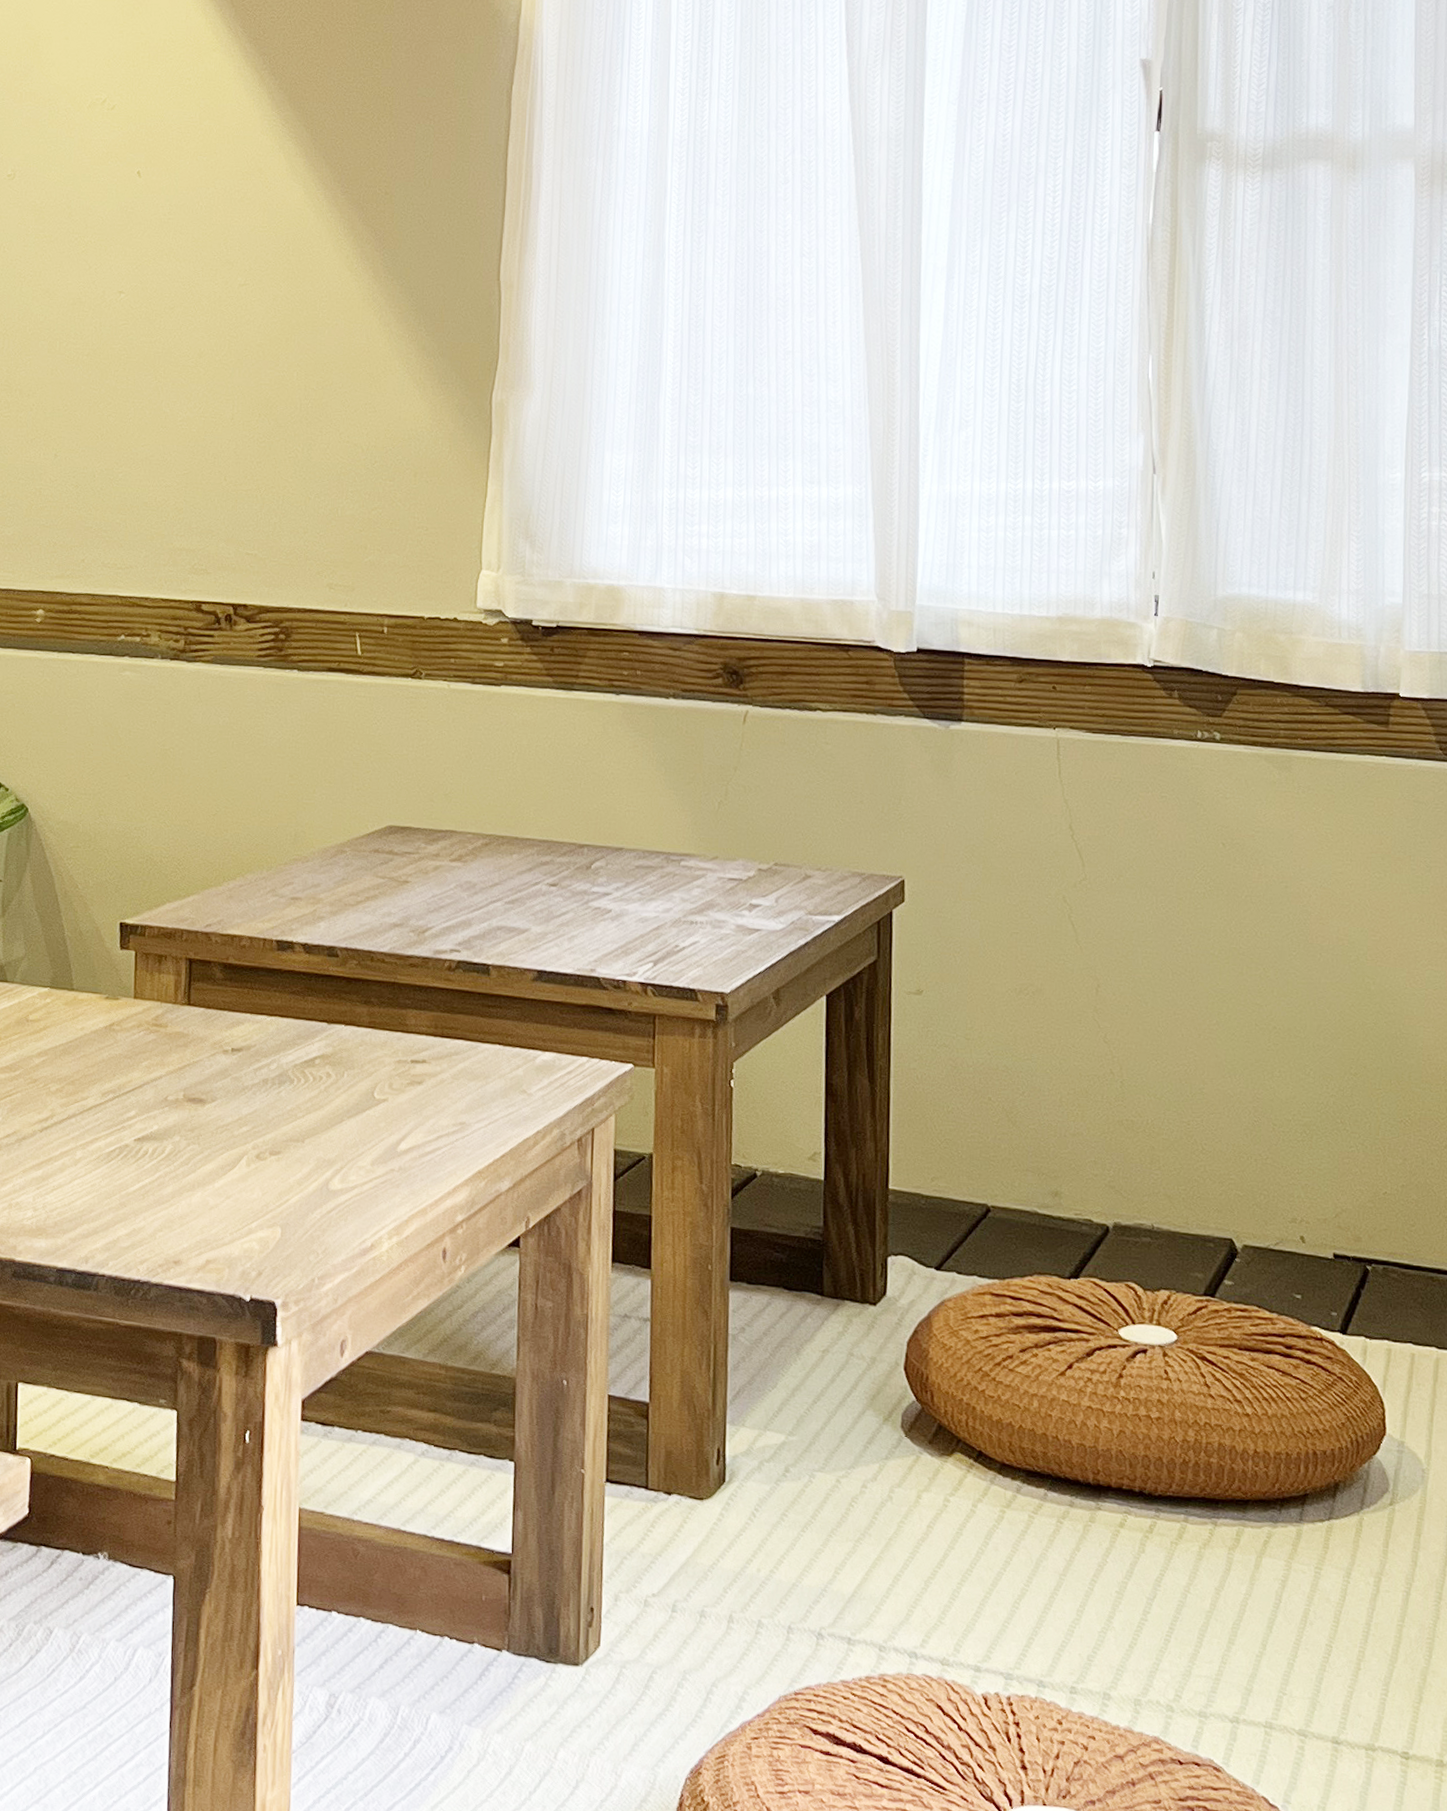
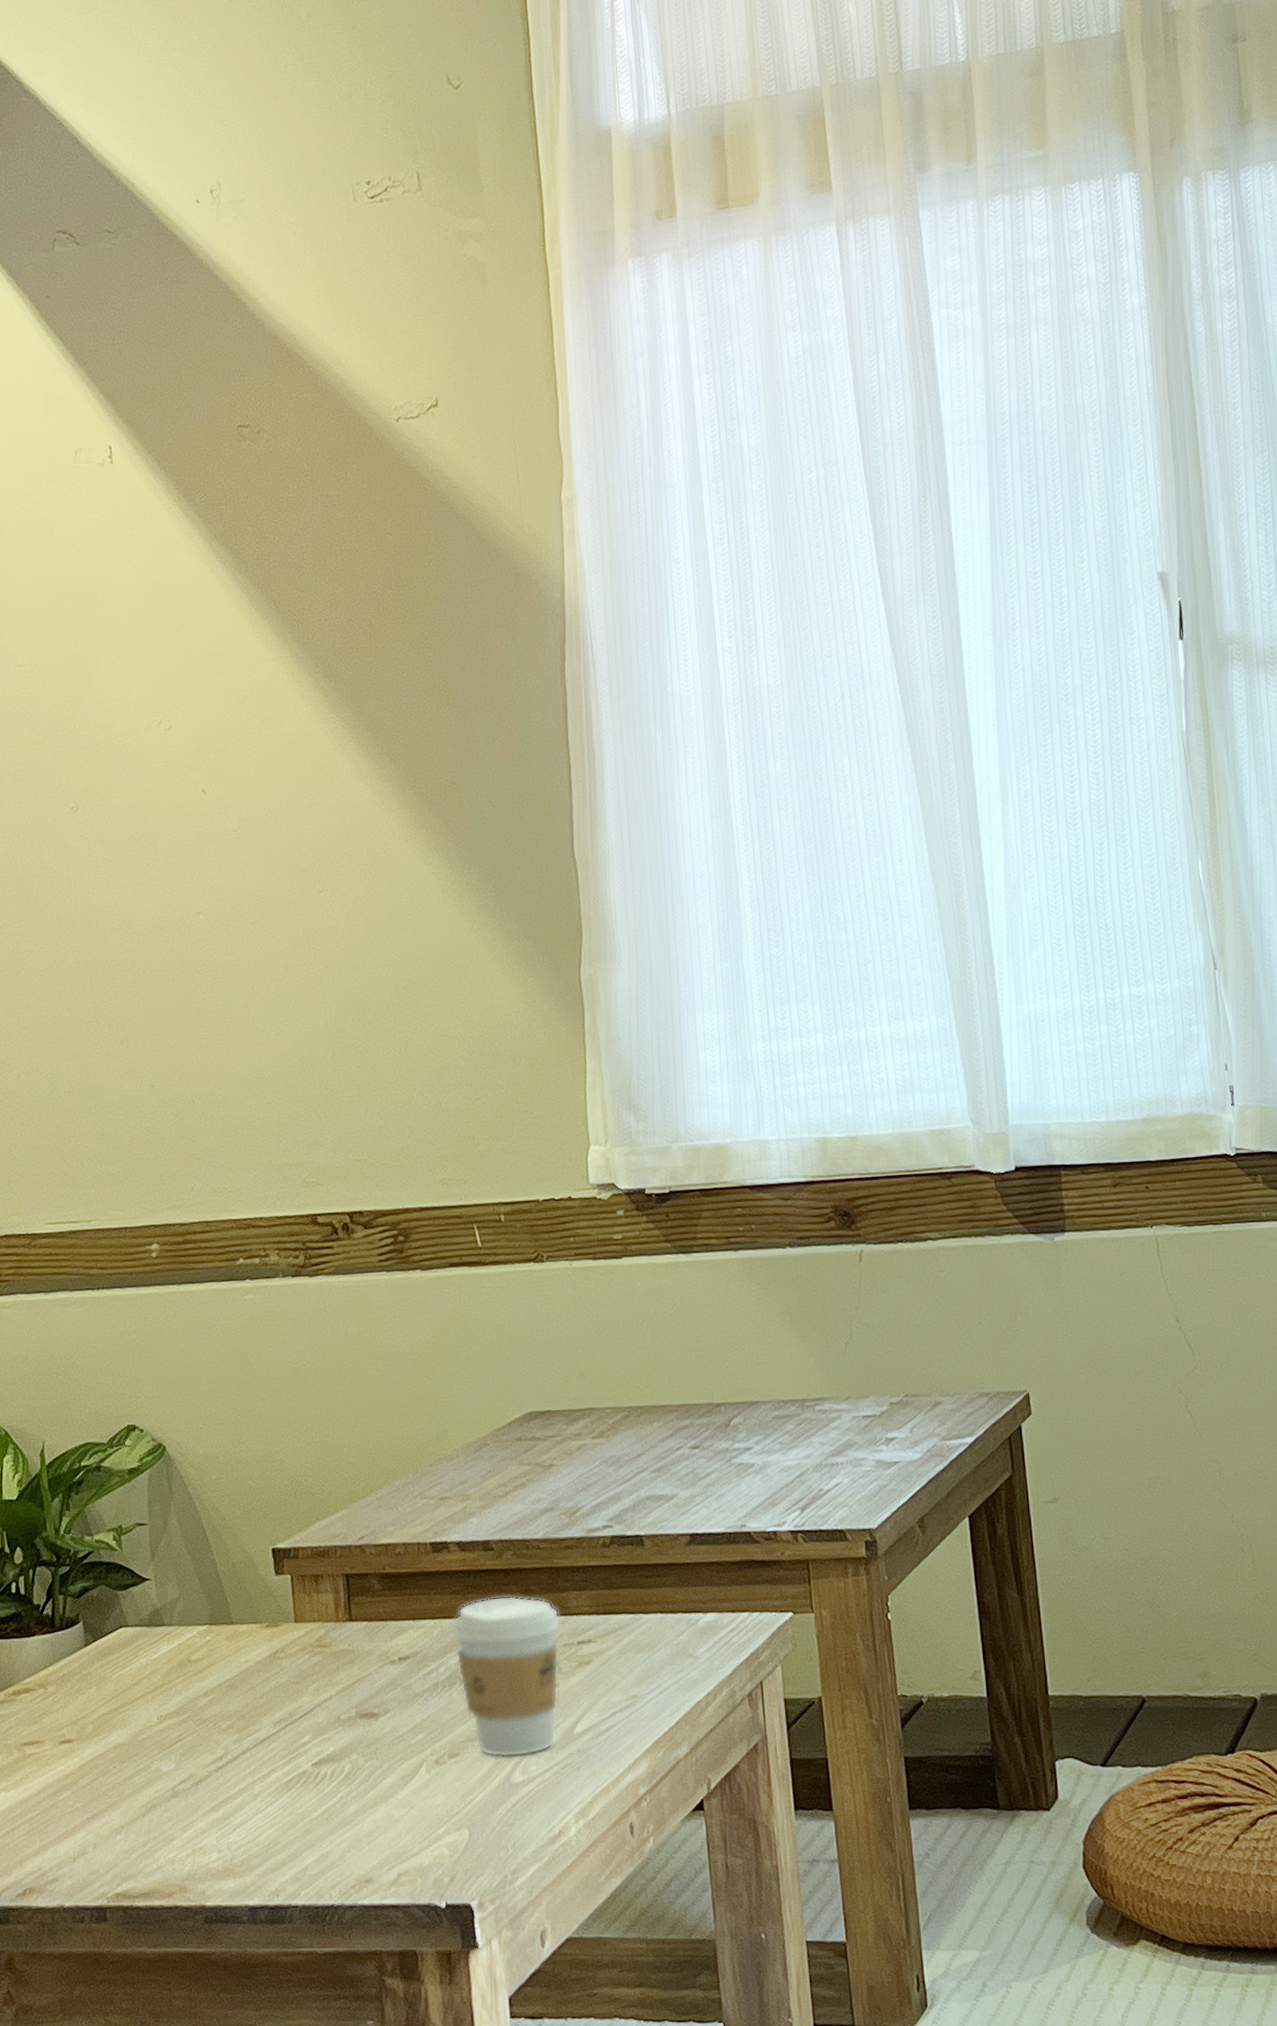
coffee cup: none [288,1003,397,1165] -> present [453,1595,561,1758]

